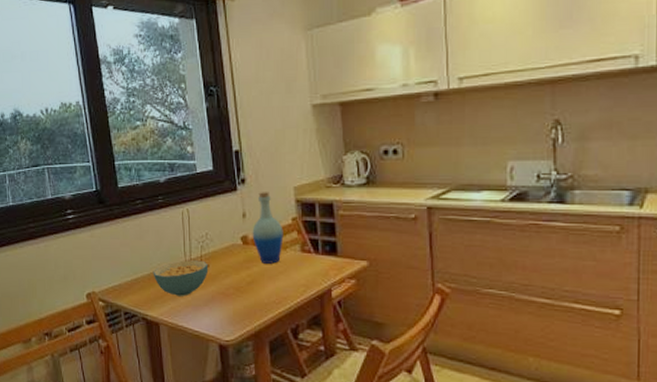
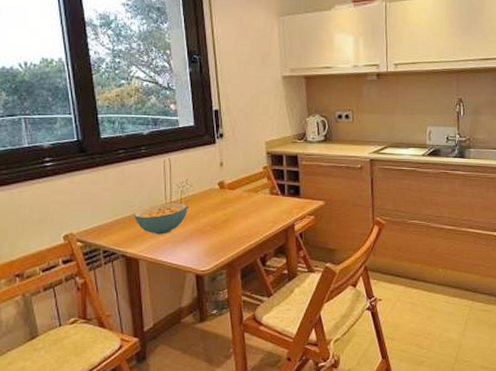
bottle: present [252,192,284,264] -> none [228,145,256,205]

